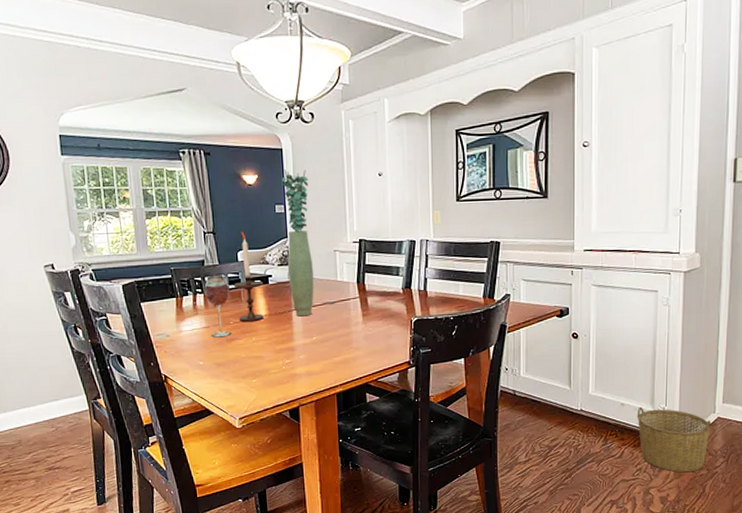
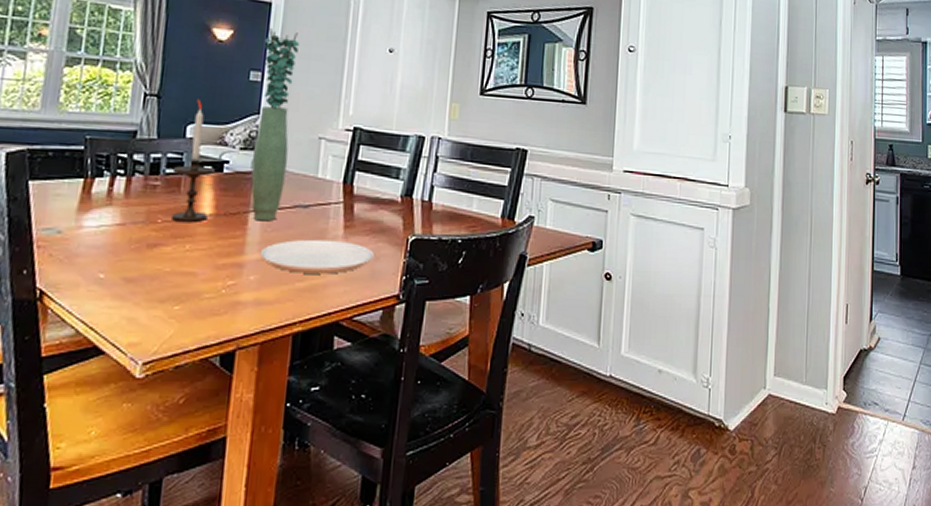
wineglass: present [204,274,231,338] -> none [124,152,165,241]
plate: none [304,325,387,351] -> present [259,239,374,274]
basket: present [637,406,712,473] -> none [676,375,762,469]

